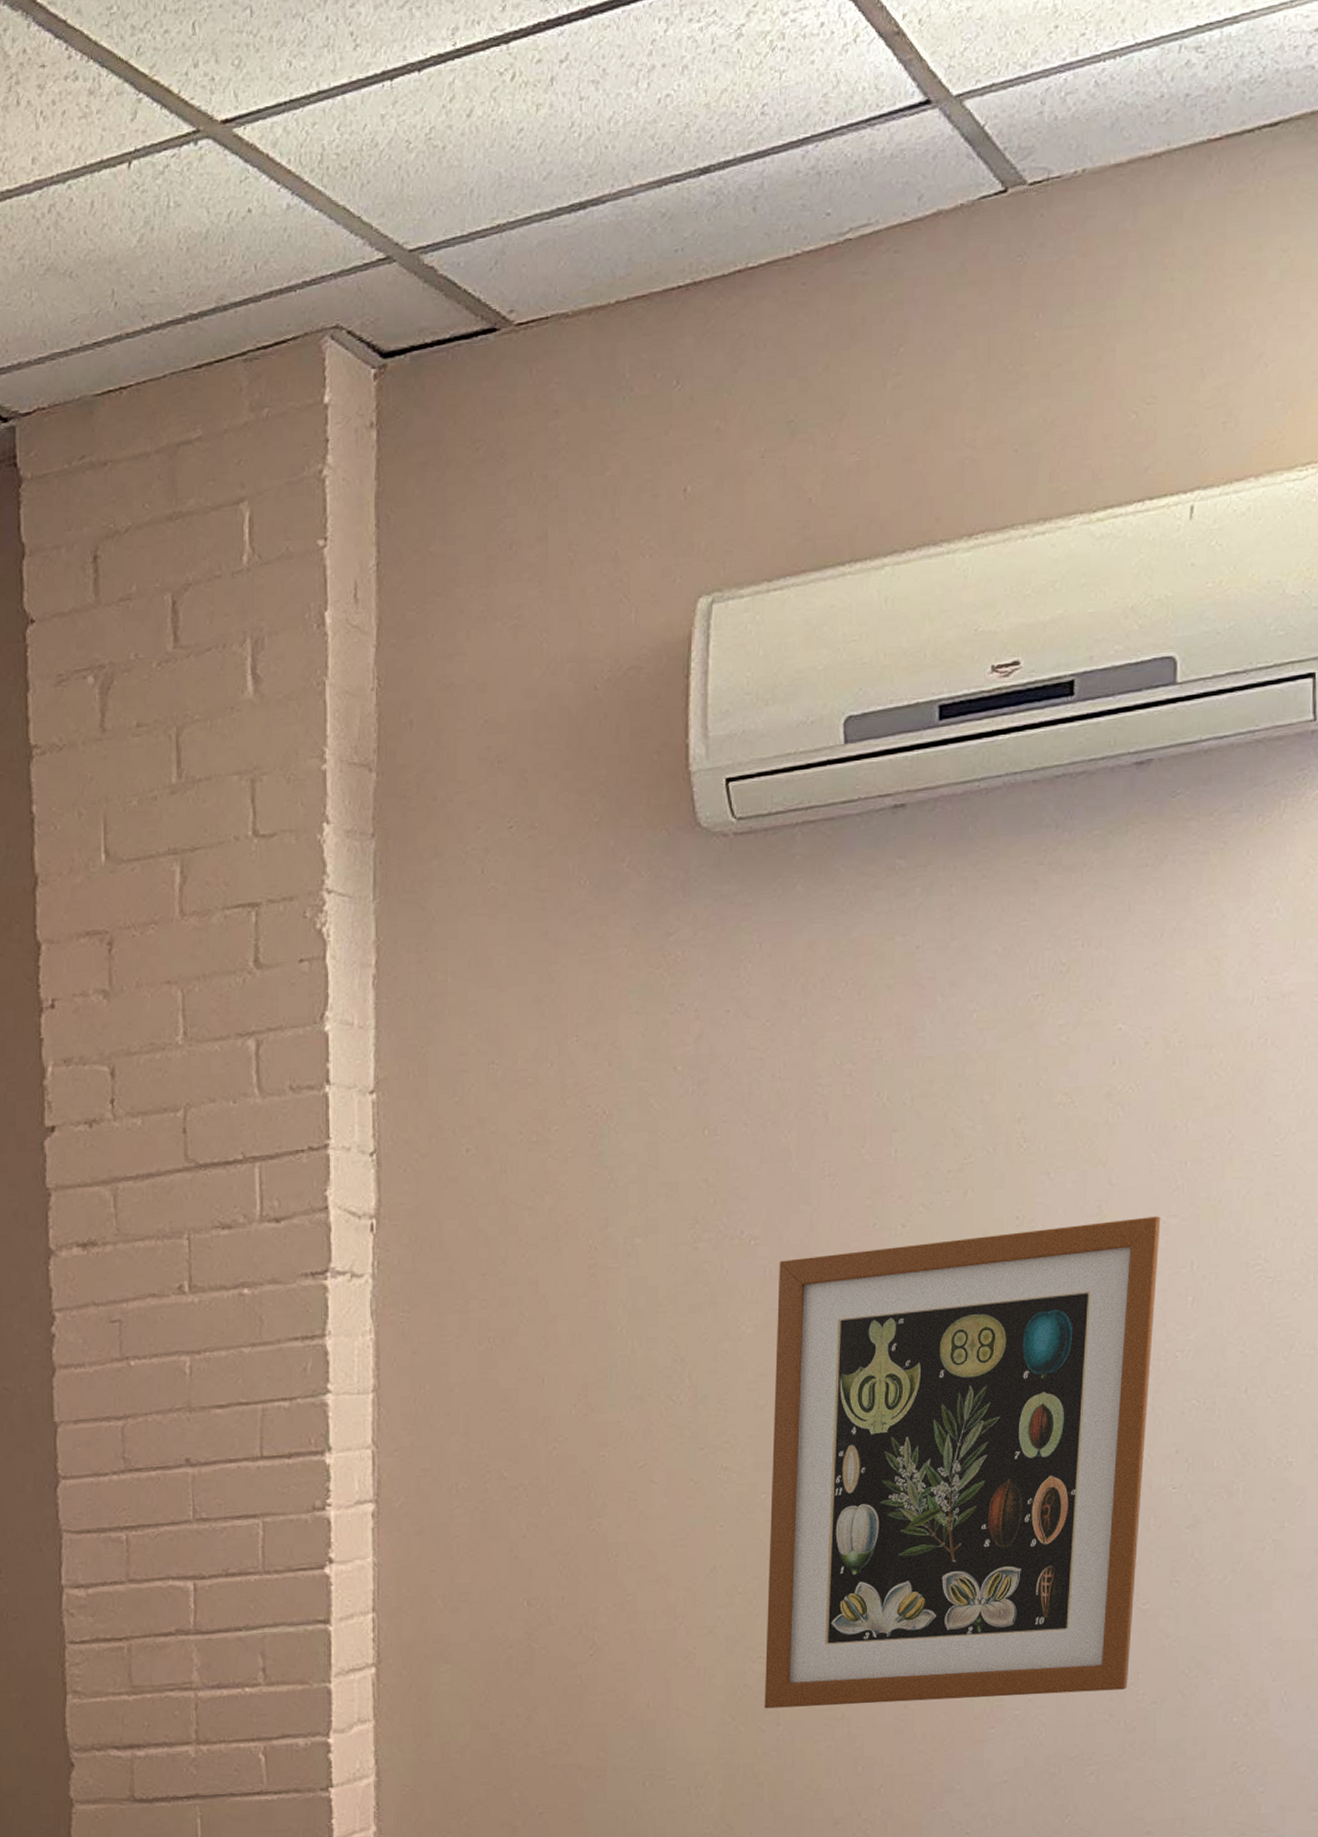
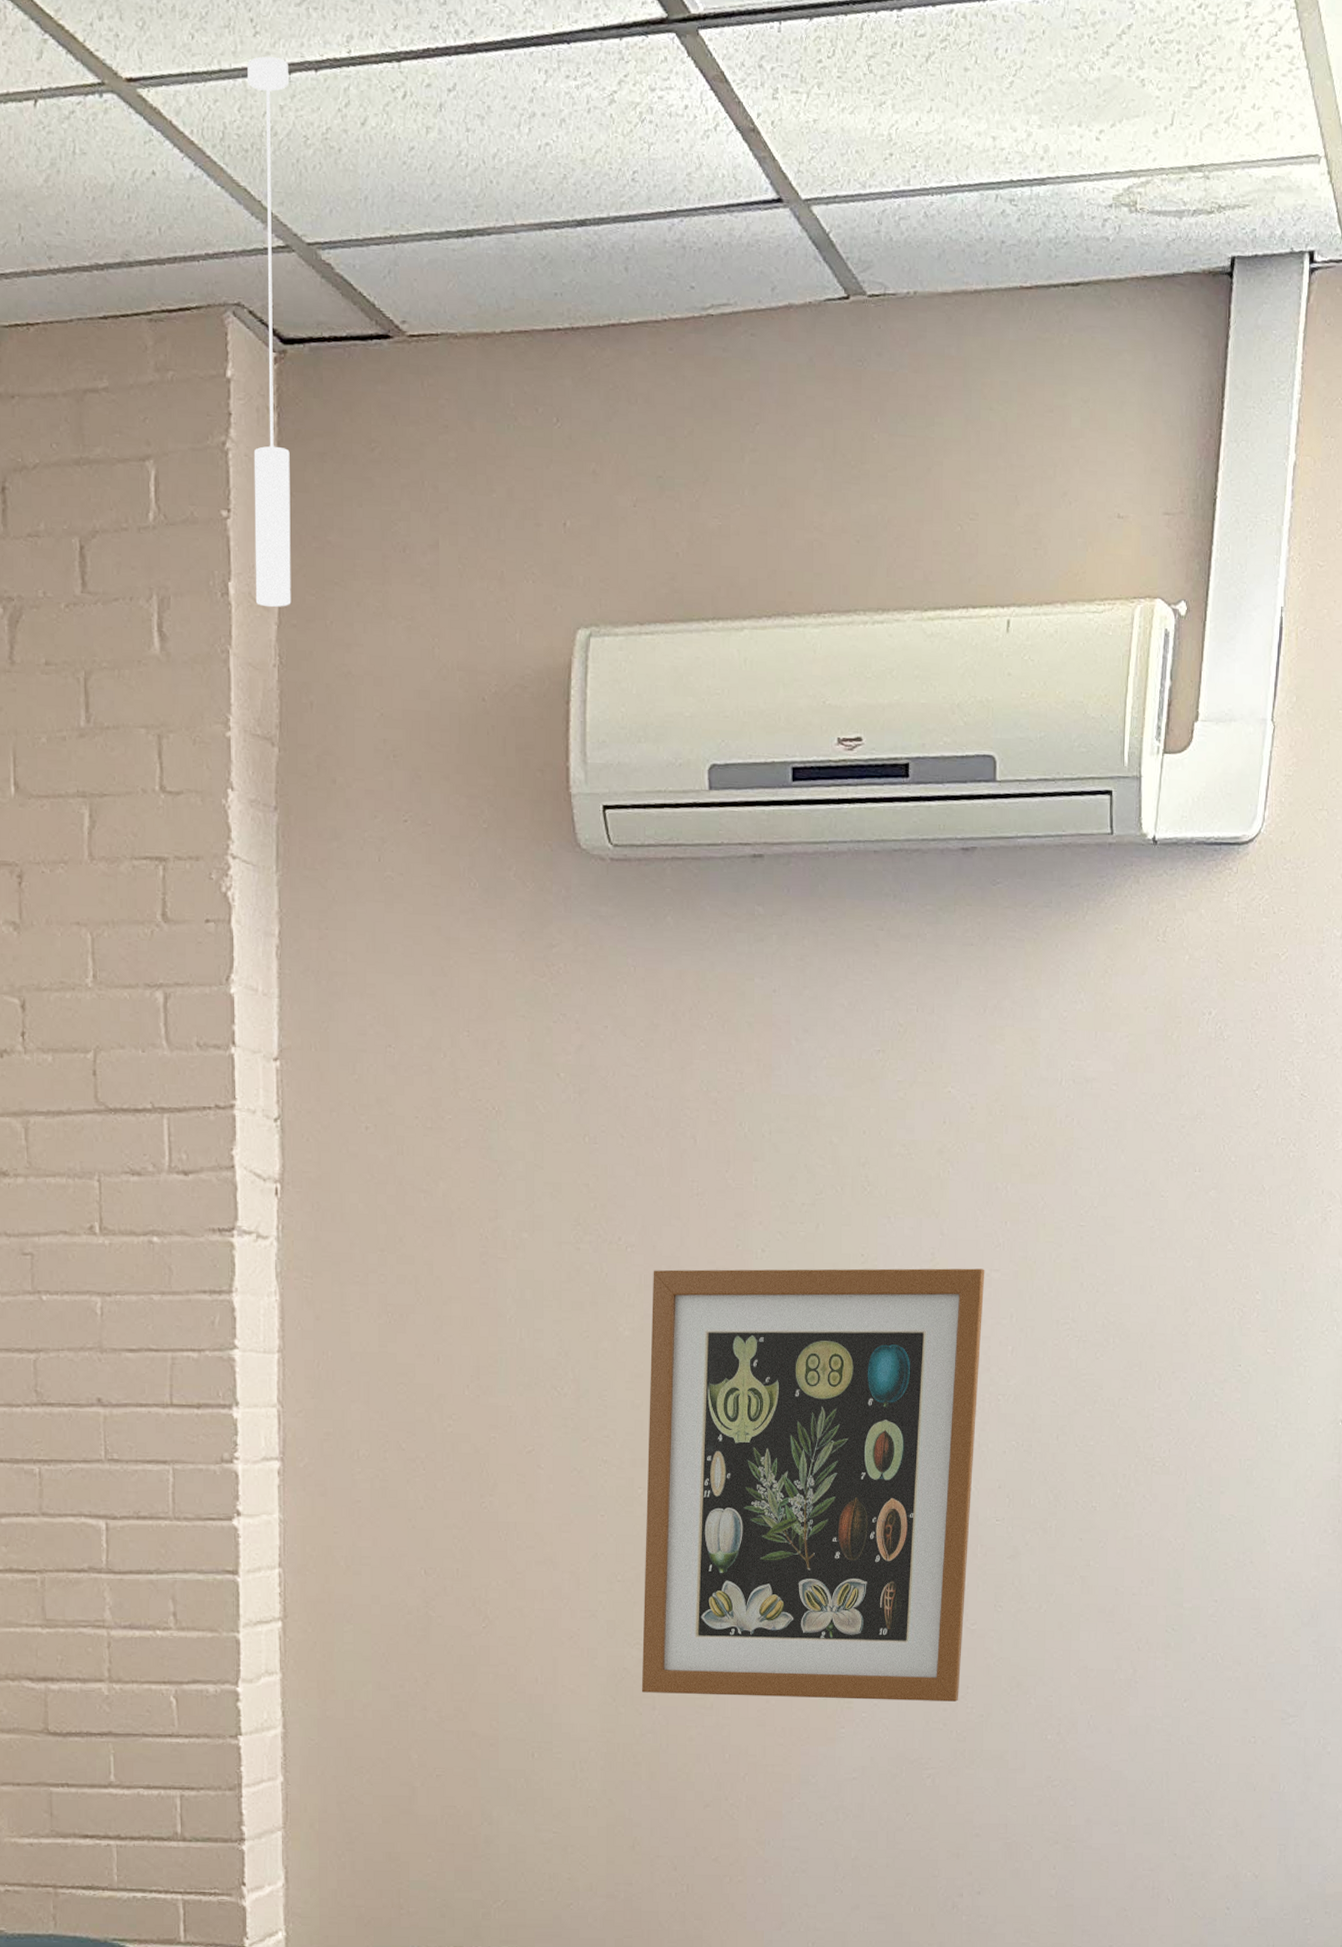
pendant lamp: none [347,66,391,631] -> present [247,56,291,607]

